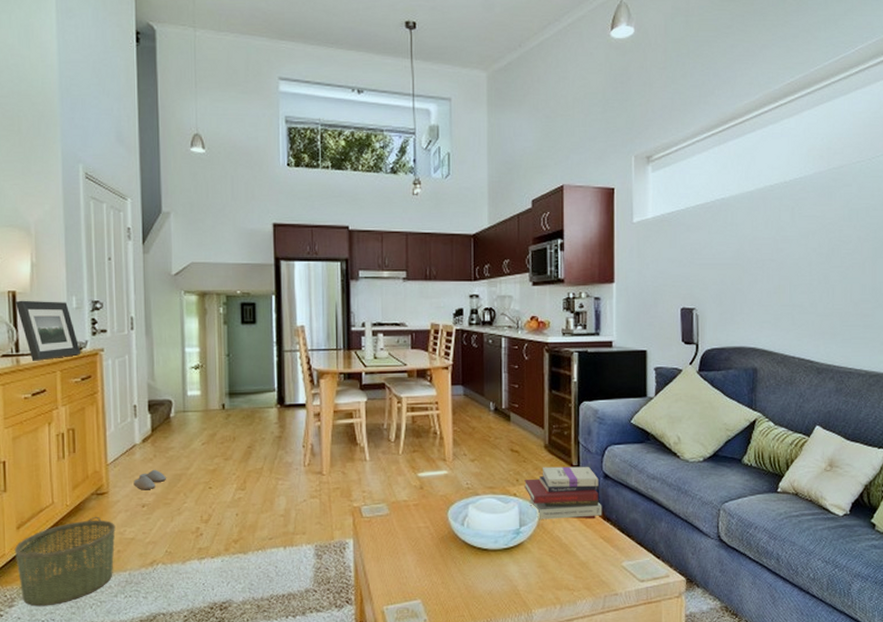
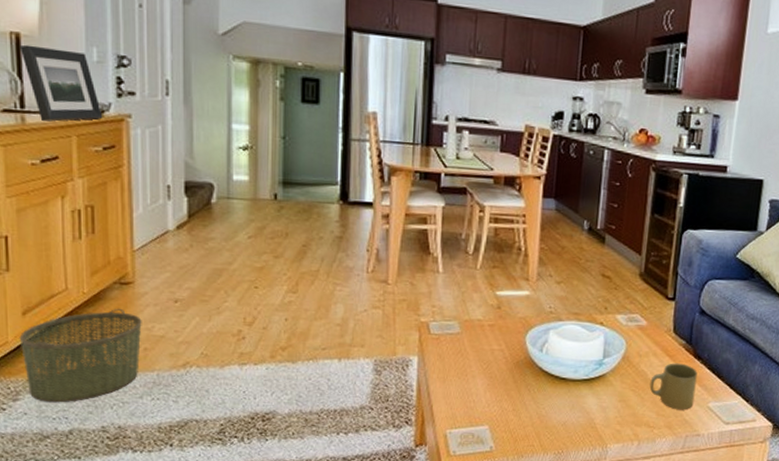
slippers: present [133,469,167,490] -> none [165,261,205,284]
books: present [525,466,602,520] -> none [613,296,695,355]
mug: none [565,526,608,571] -> present [649,363,698,410]

